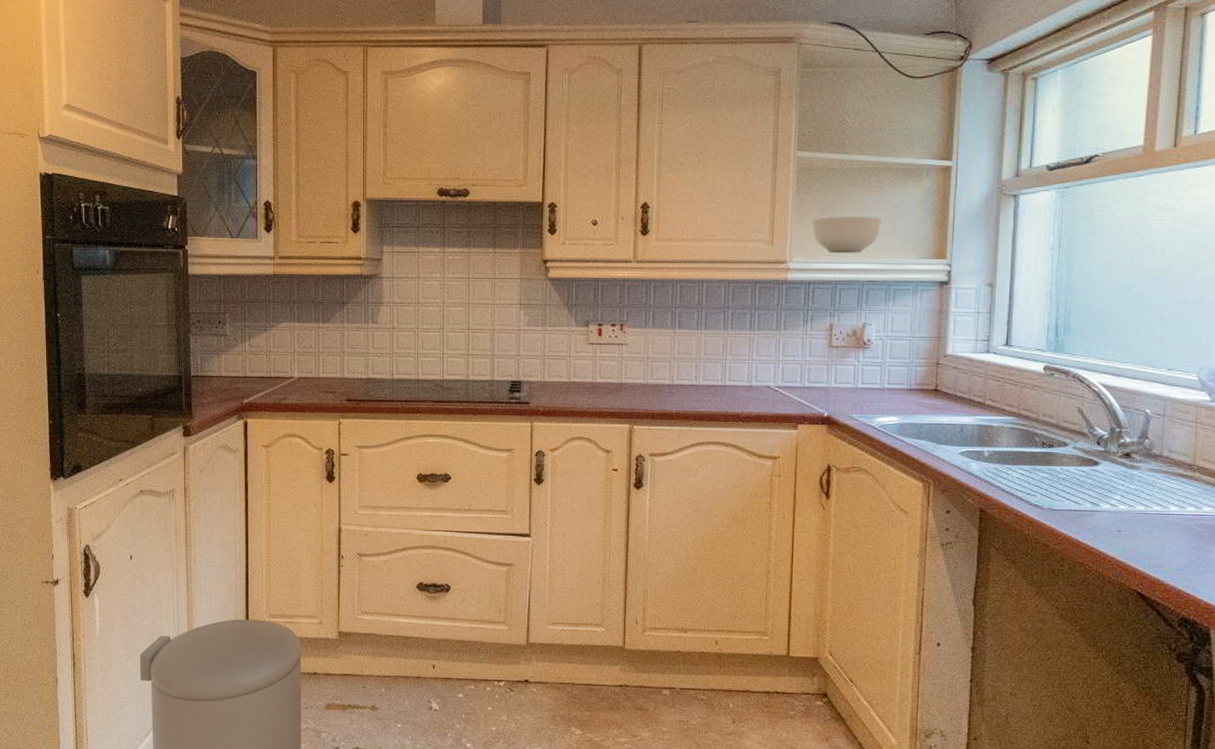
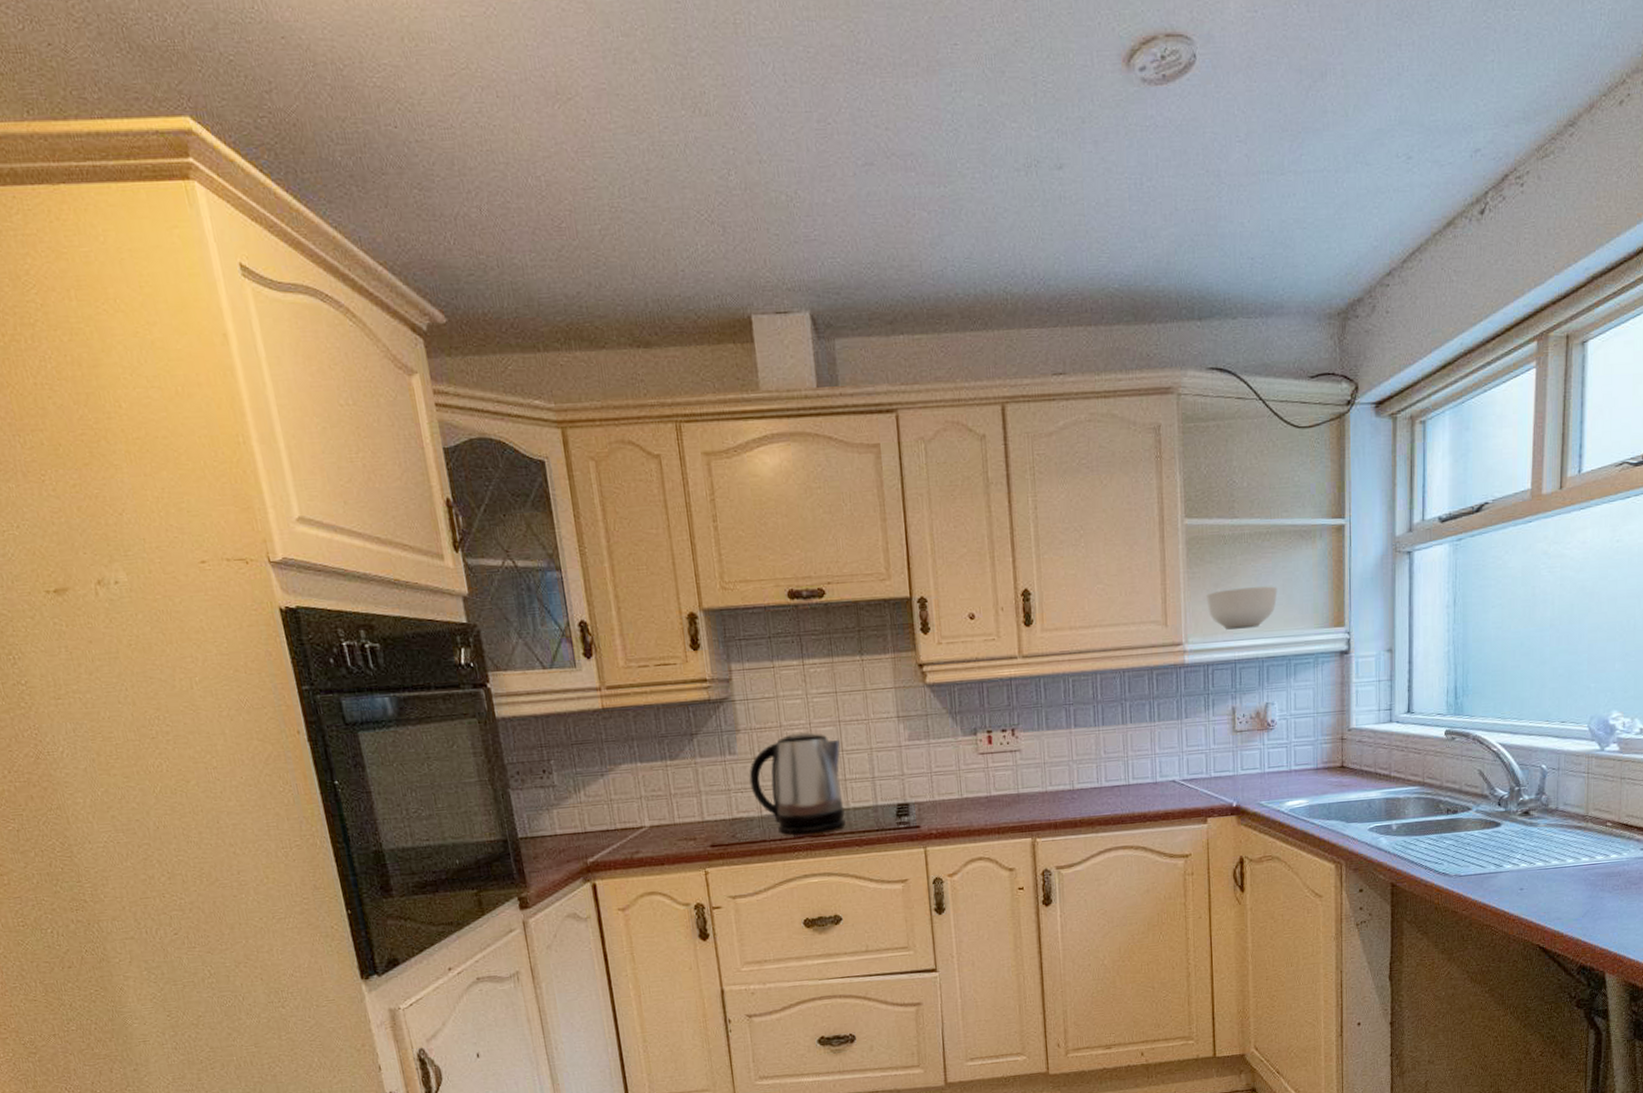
kettle: none [386,310,468,400] -> present [749,732,846,837]

